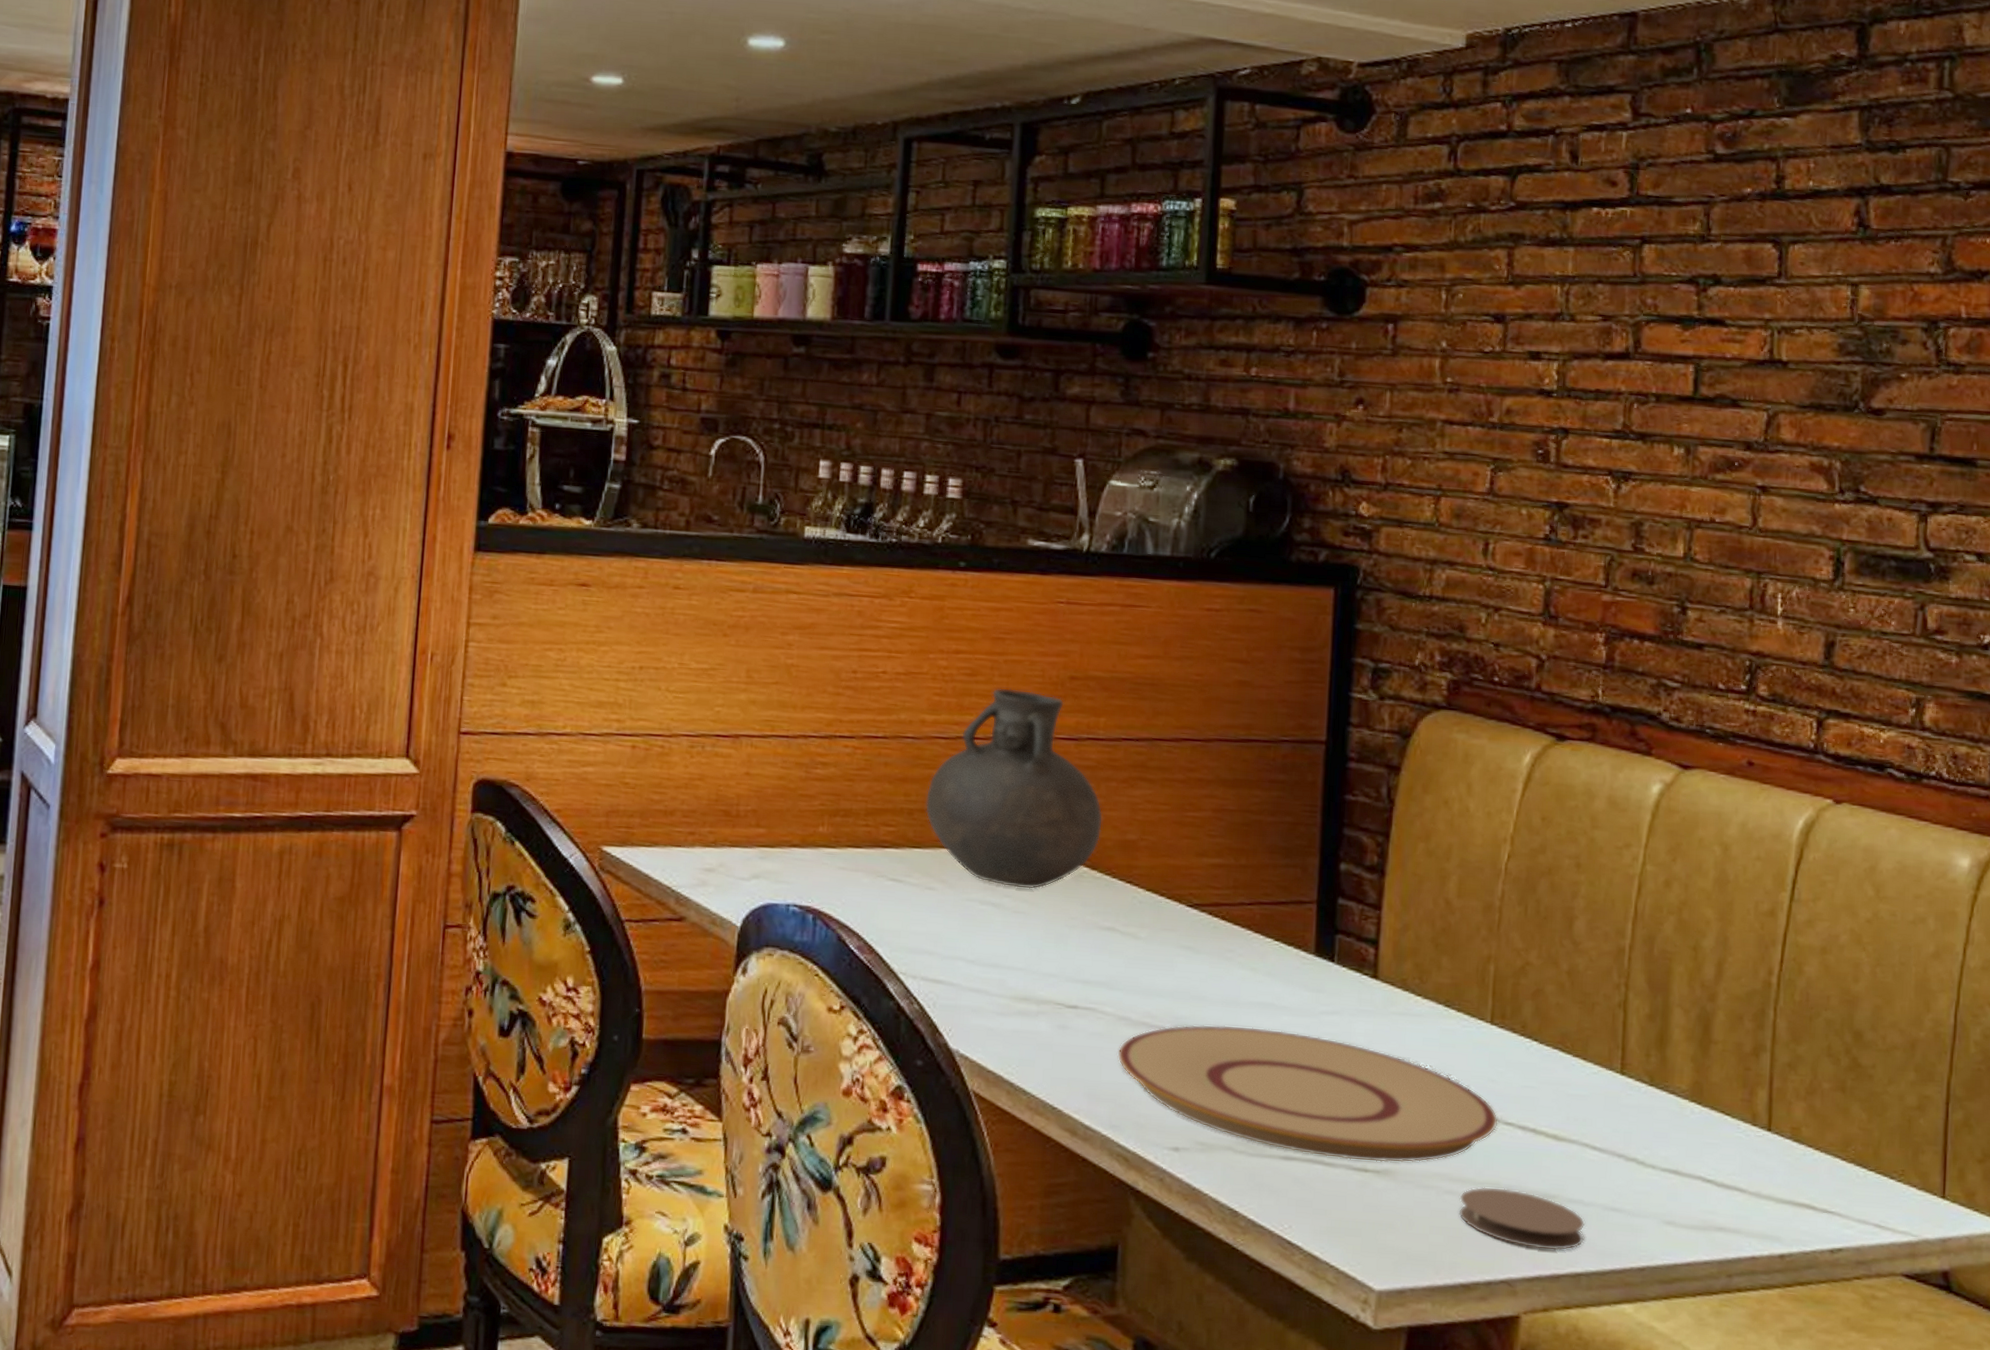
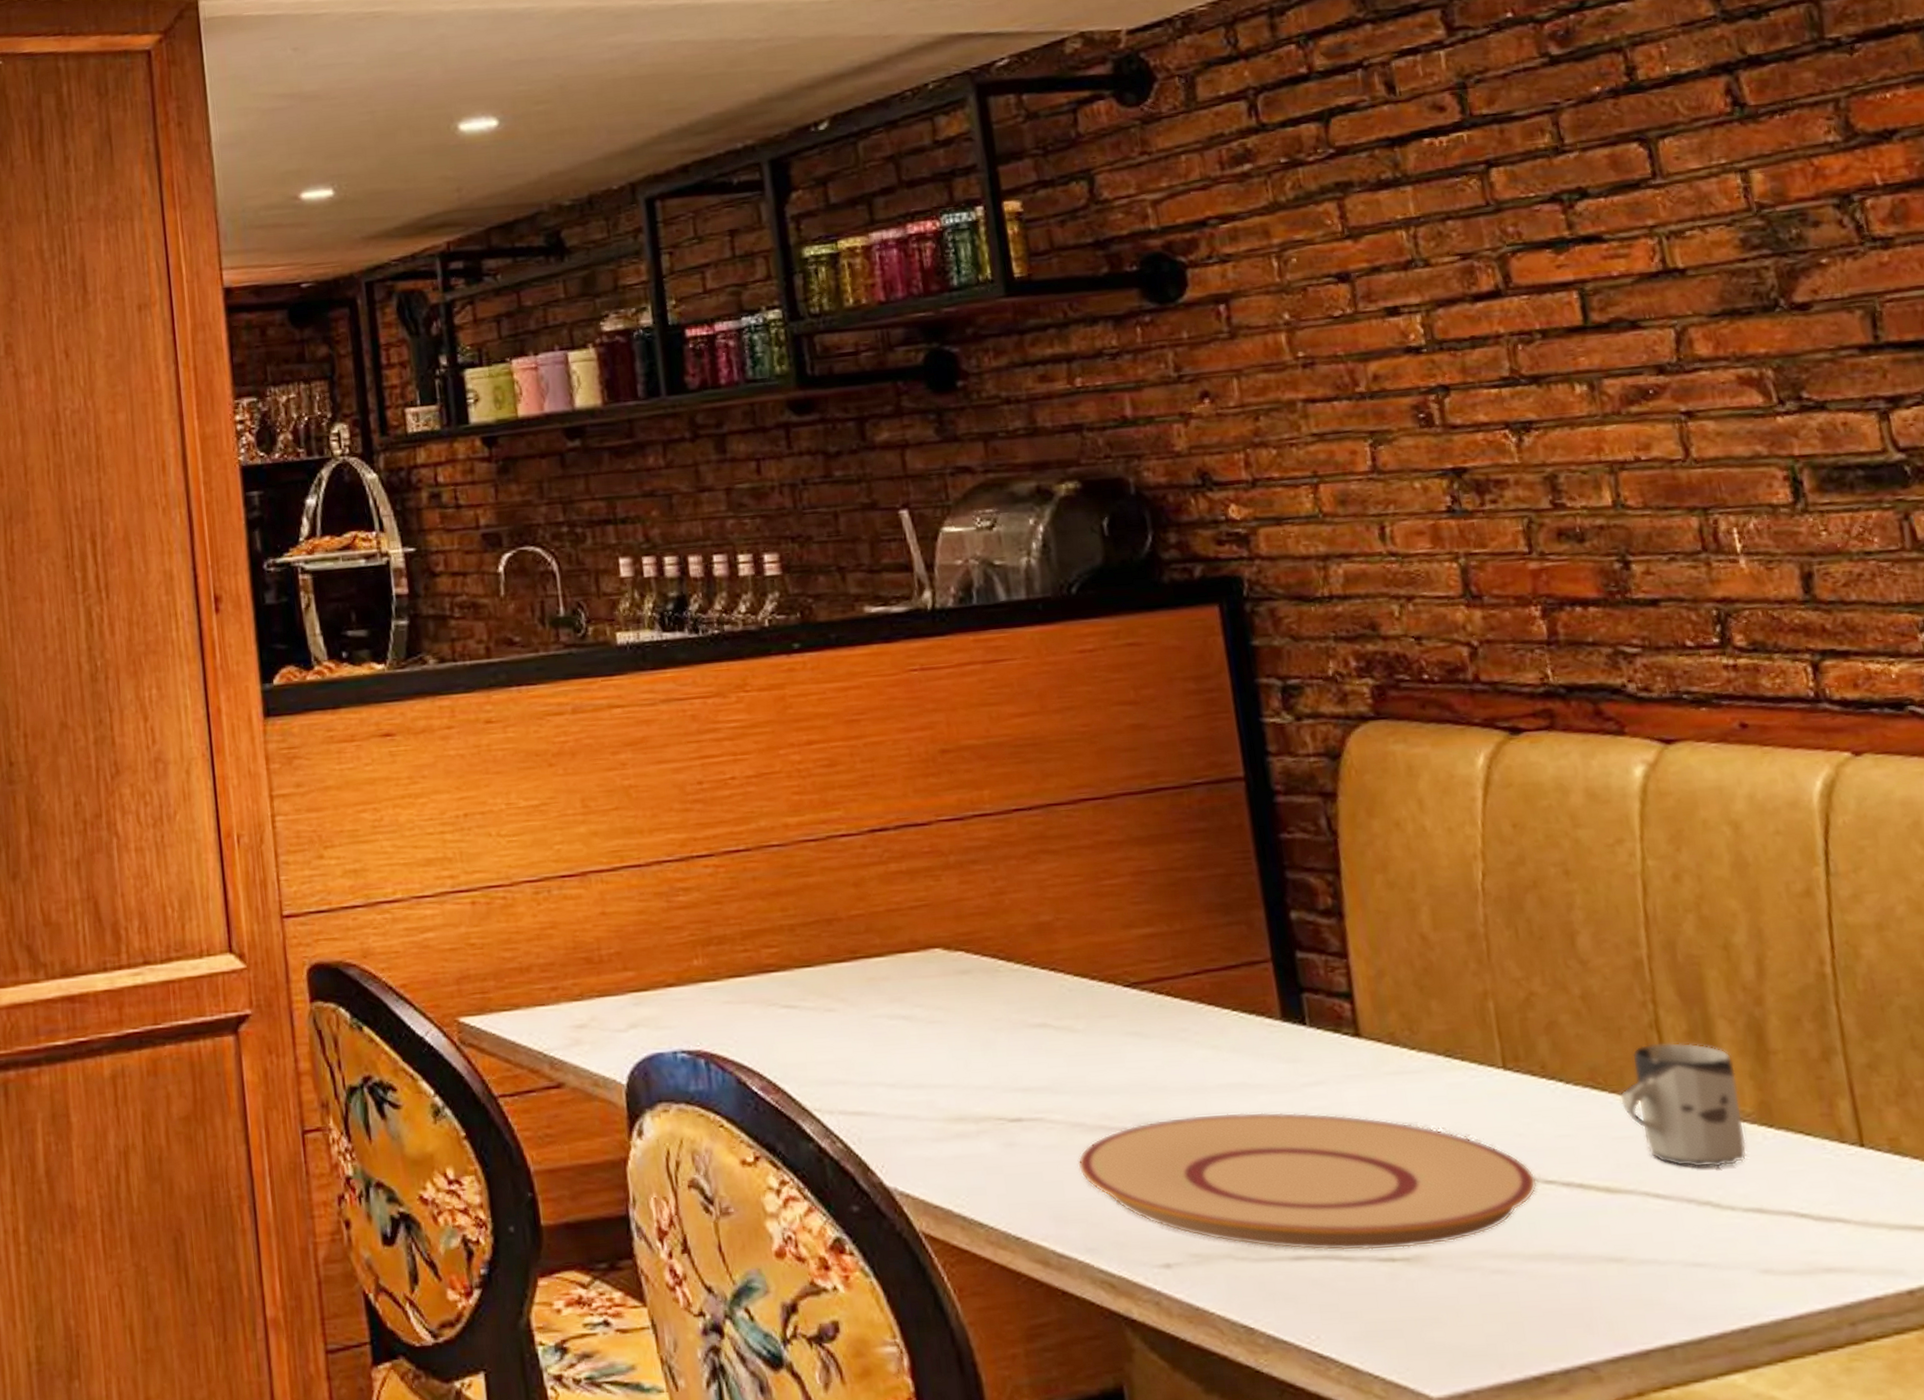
vase: present [925,688,1104,889] -> none [804,772,1011,996]
coaster: present [1458,1186,1586,1251] -> none [1509,1257,1669,1324]
cup: none [1581,1020,1681,1132] -> present [1619,1042,1747,1168]

